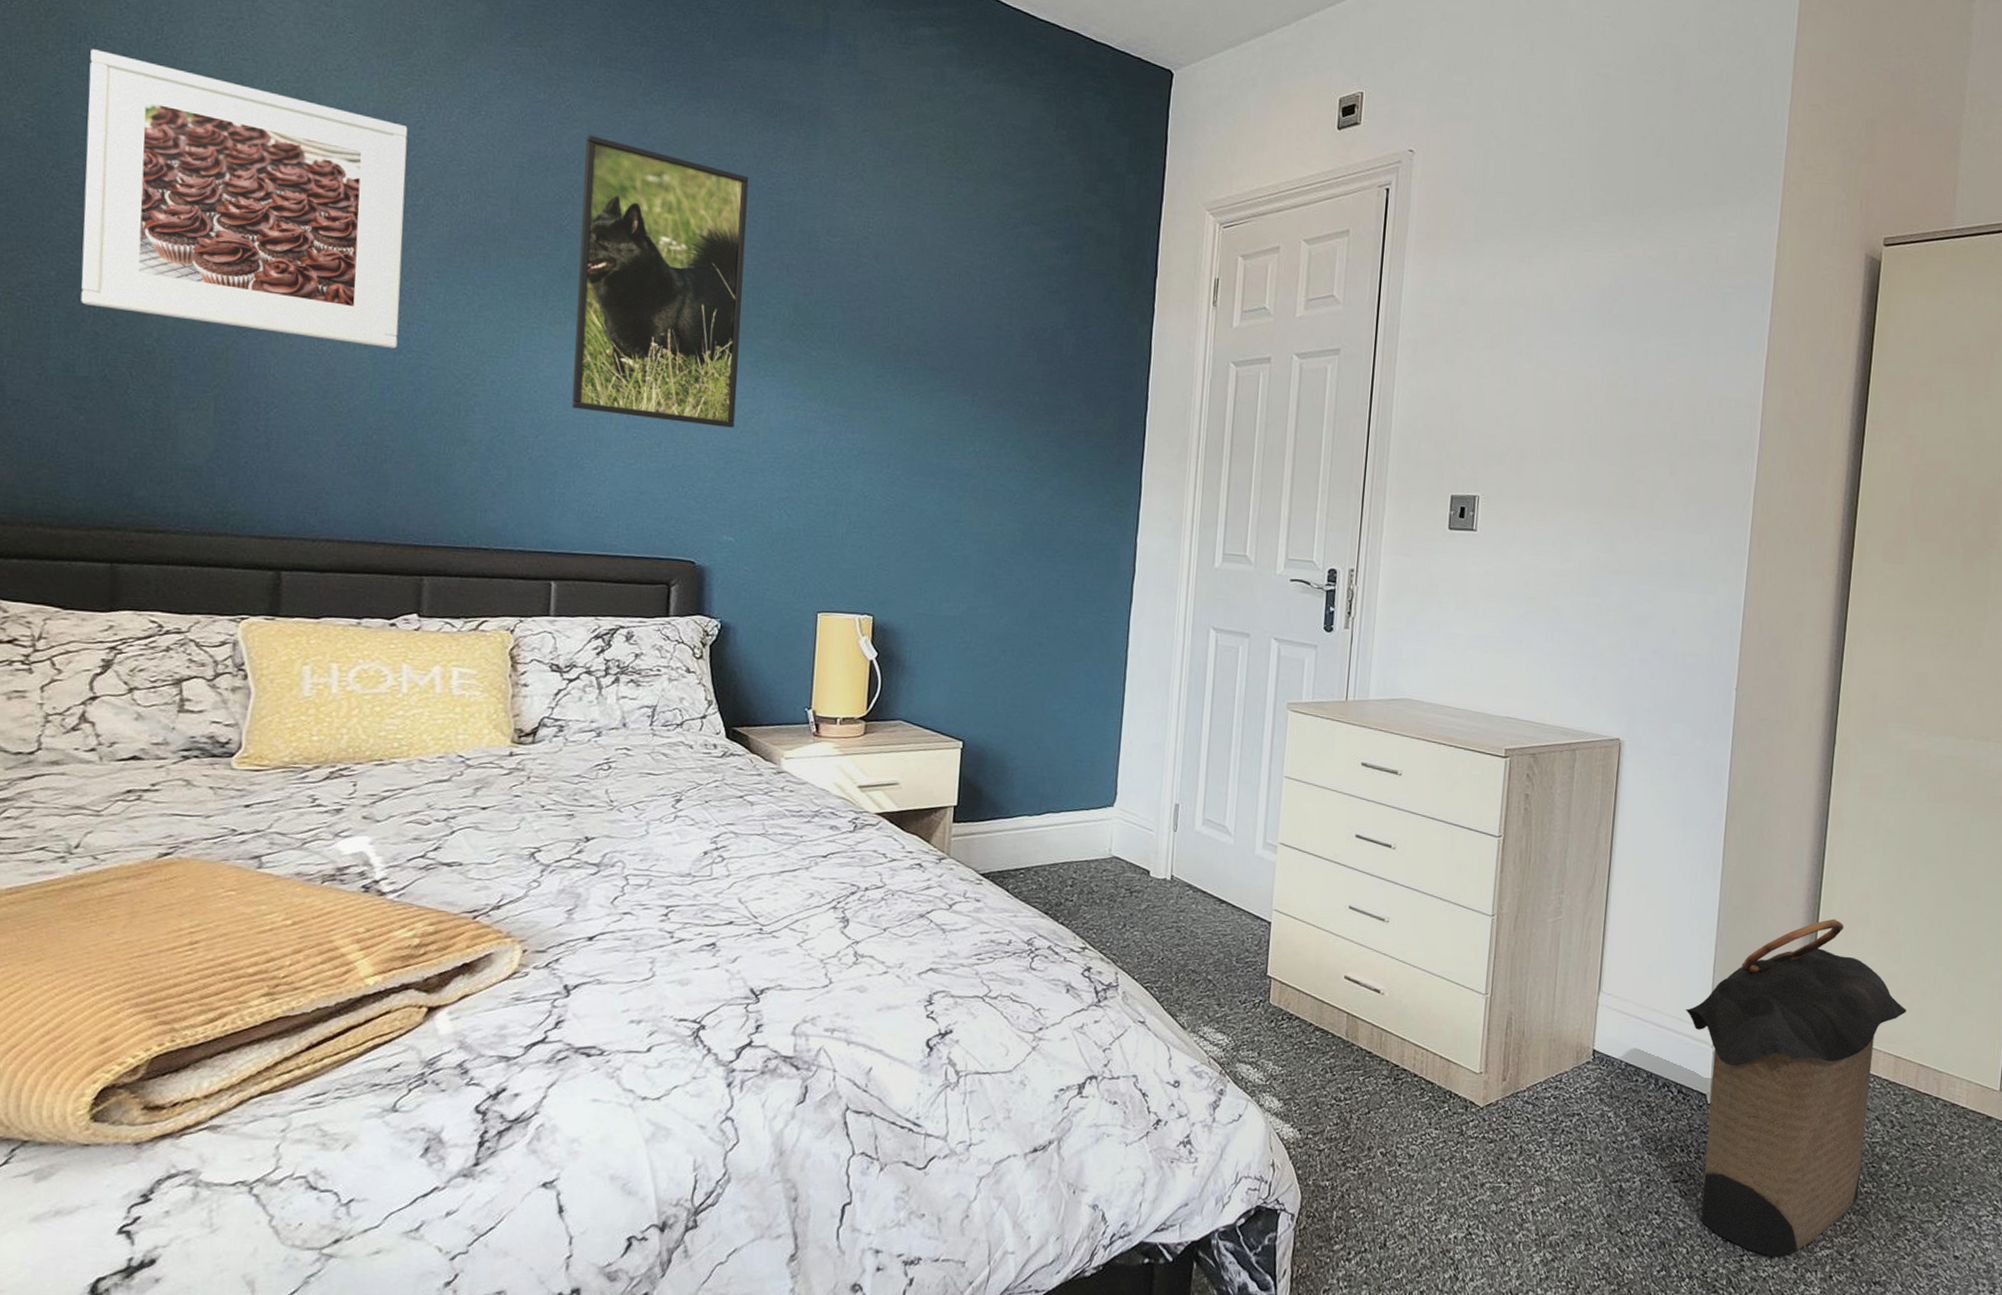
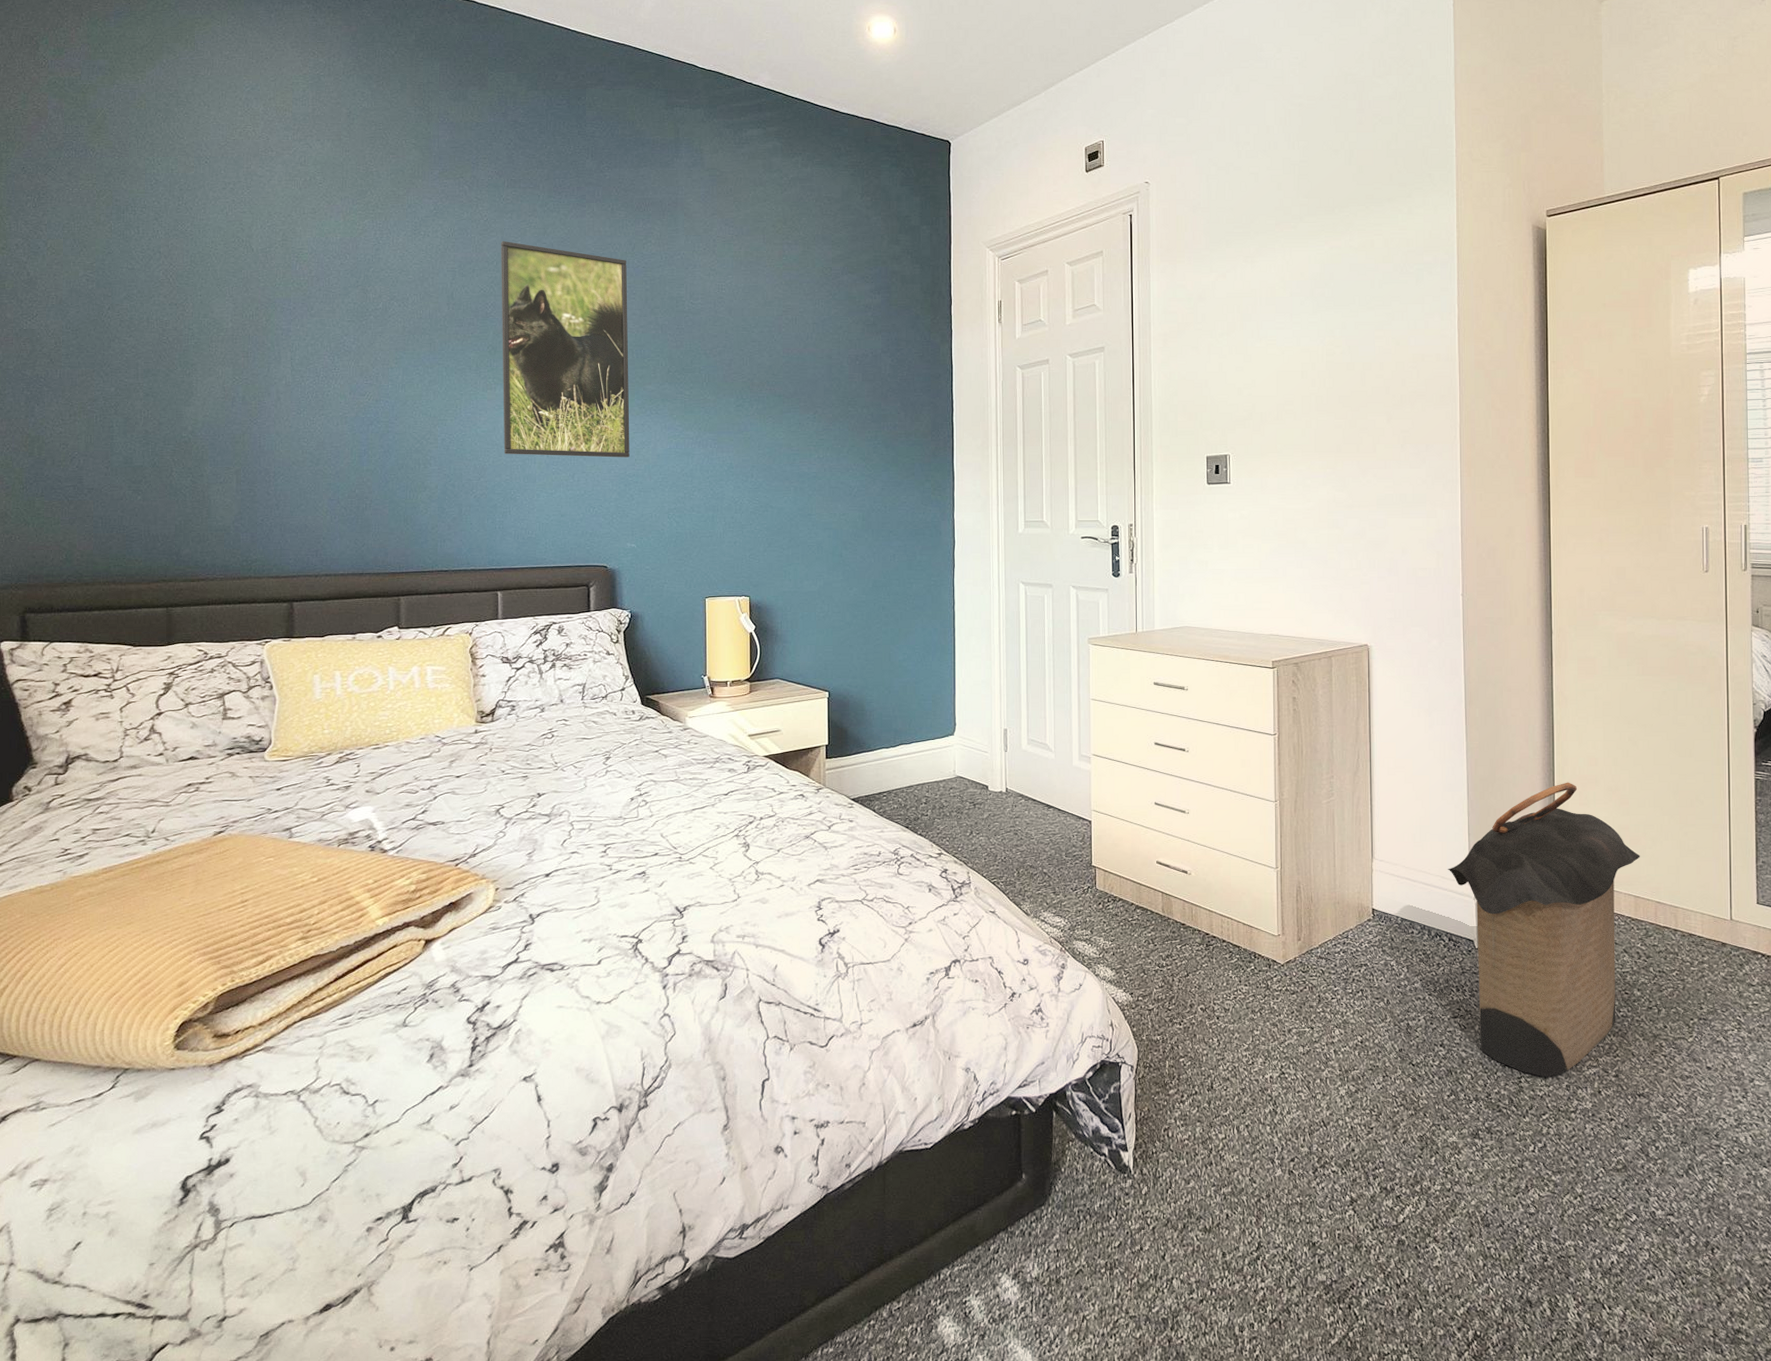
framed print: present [81,49,408,349] -> none [131,217,369,421]

